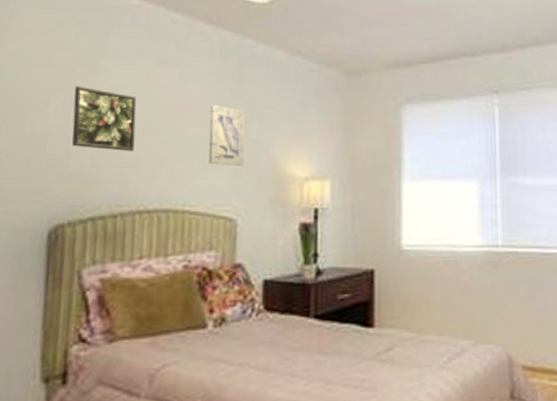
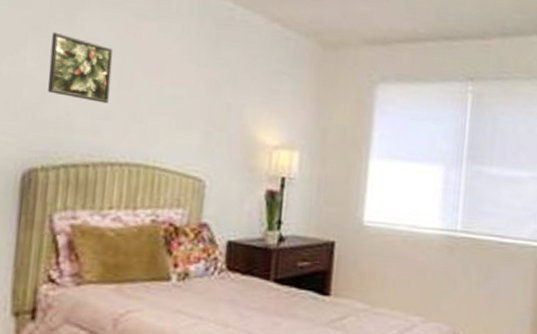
wall art: present [209,105,245,166] -> none [181,65,220,129]

